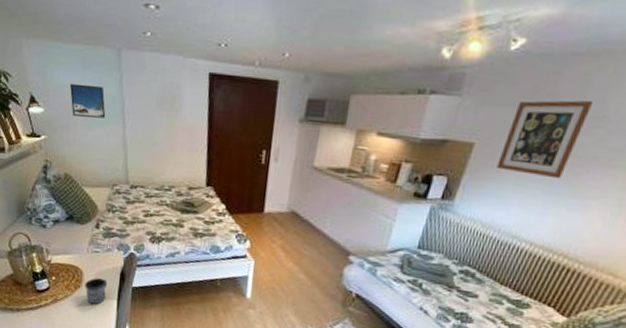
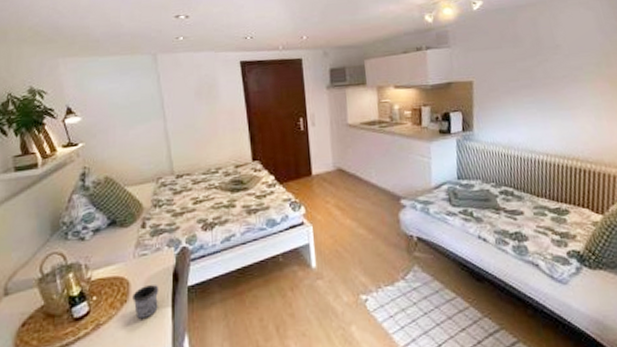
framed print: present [69,83,106,118] -> none [107,88,146,120]
wall art: present [496,100,594,179] -> none [494,35,547,98]

